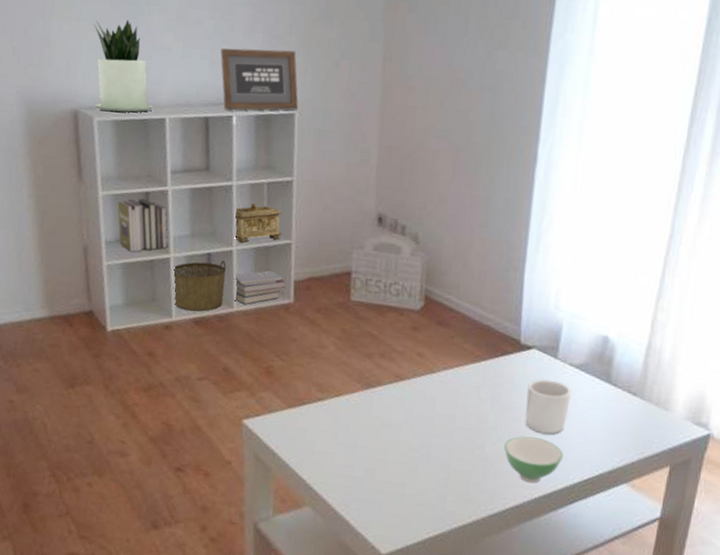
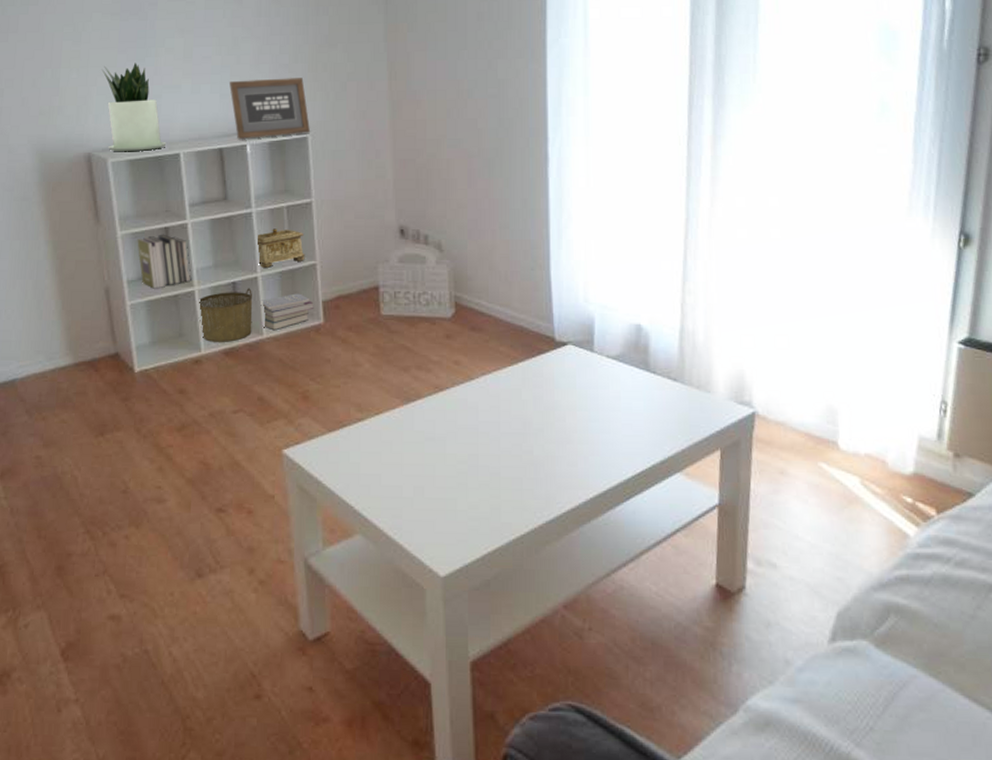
bowl: present [504,436,563,483] -> none [553,435,613,483]
mug: present [525,379,572,434] -> none [568,374,612,430]

